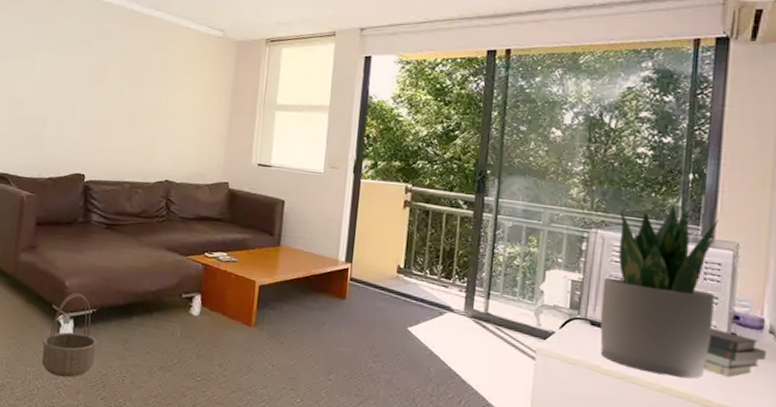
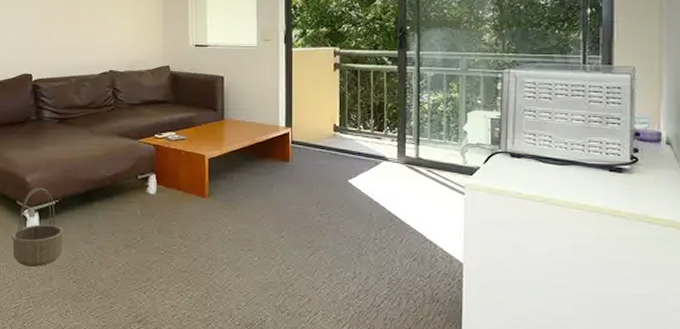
planter: present [600,205,719,380] -> none [518,39,617,194]
books: present [704,328,767,378] -> none [612,147,666,188]

